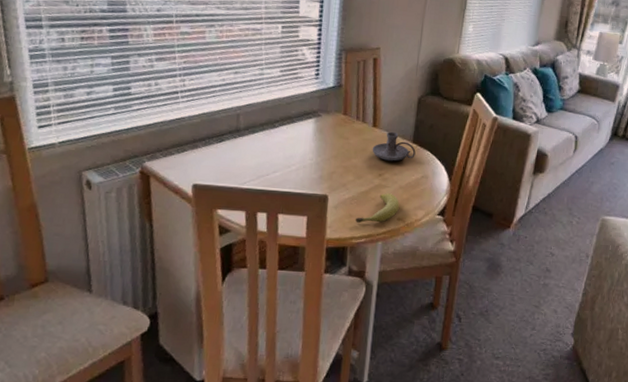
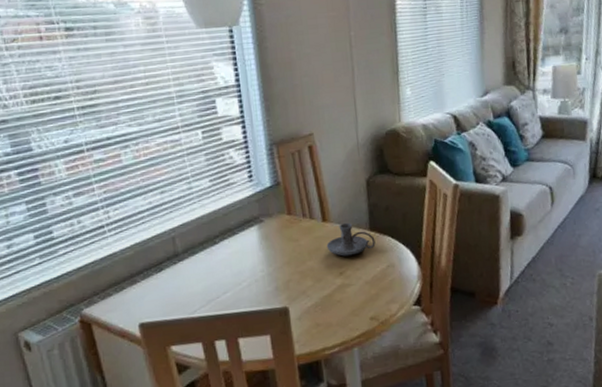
fruit: present [356,193,399,224] -> none [324,291,369,332]

